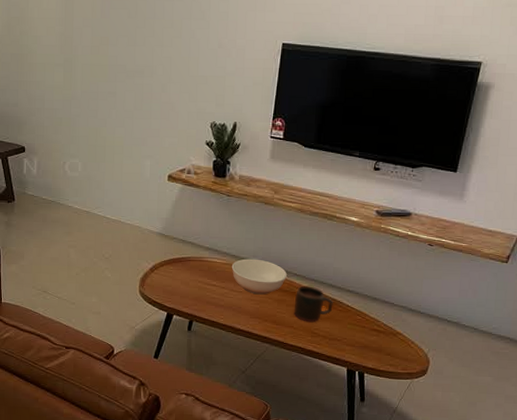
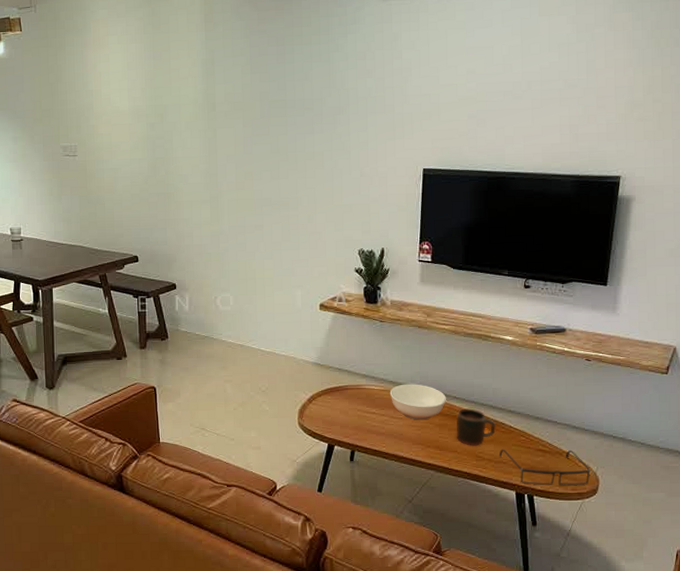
glasses: none [333,327,422,365] -> present [498,449,591,485]

